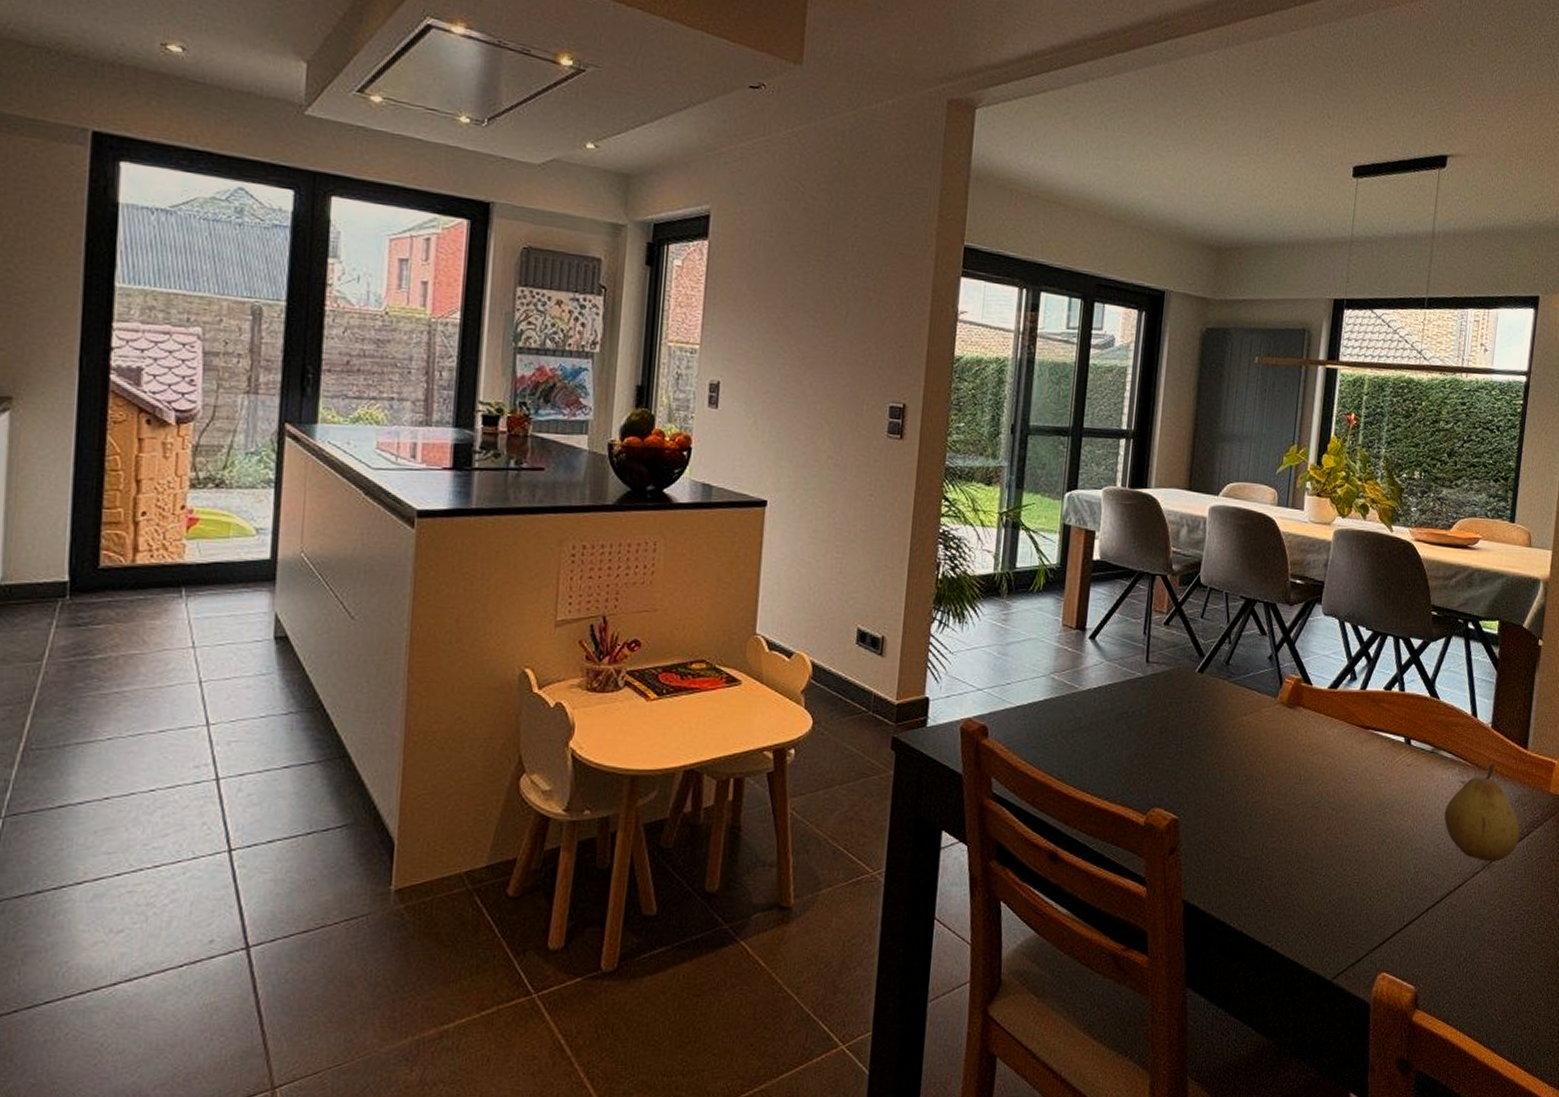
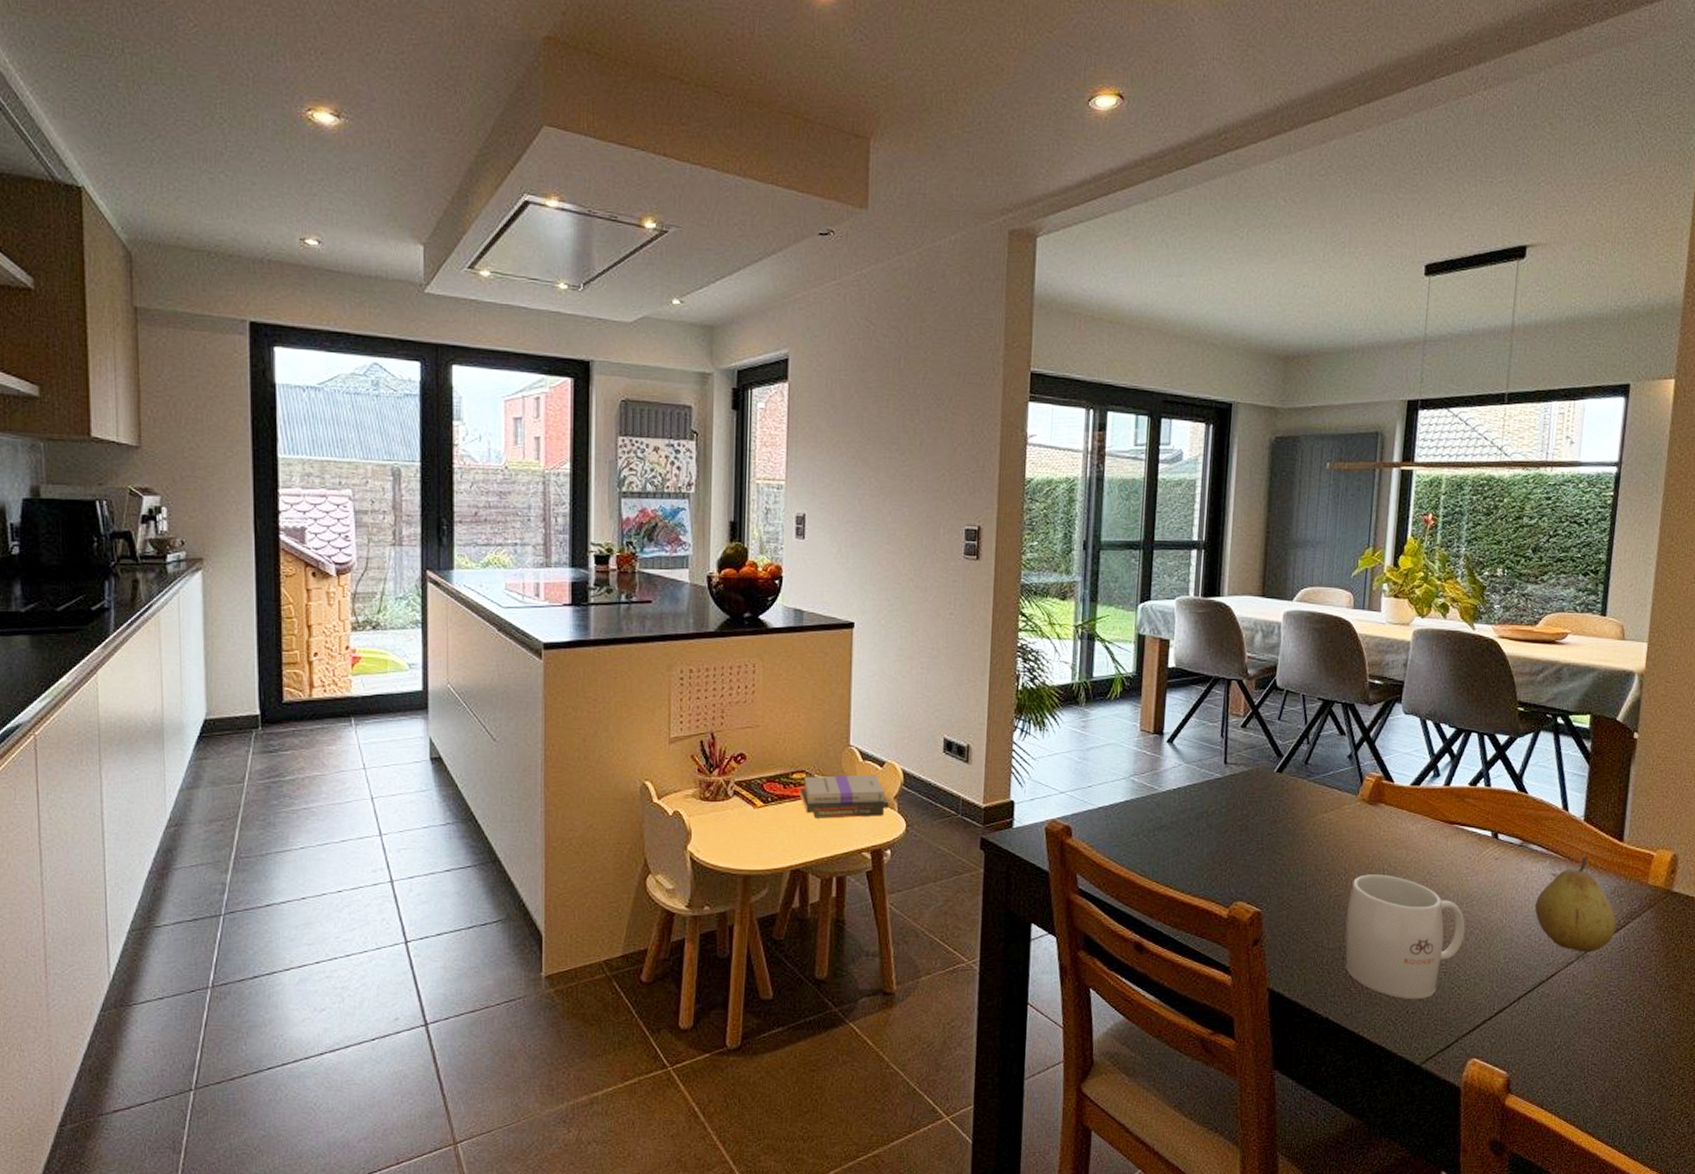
books: none [697,666,796,714] -> present [799,774,890,819]
mug: none [1260,780,1378,911] -> present [1345,874,1466,999]

